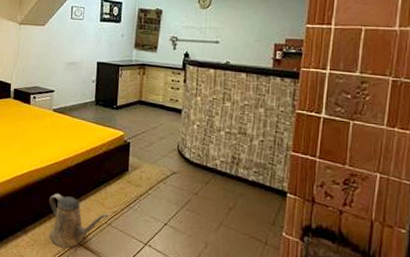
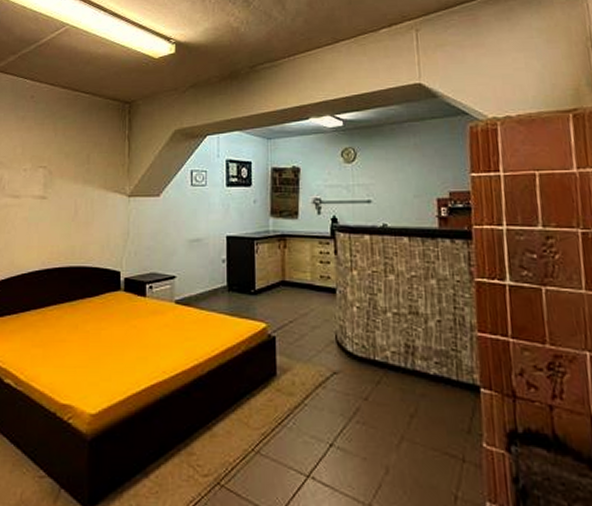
watering can: present [49,193,108,249] -> none [176,414,256,493]

